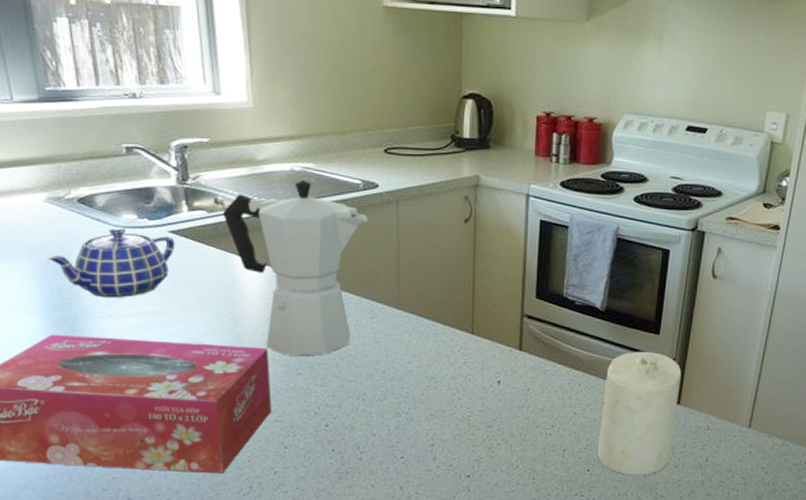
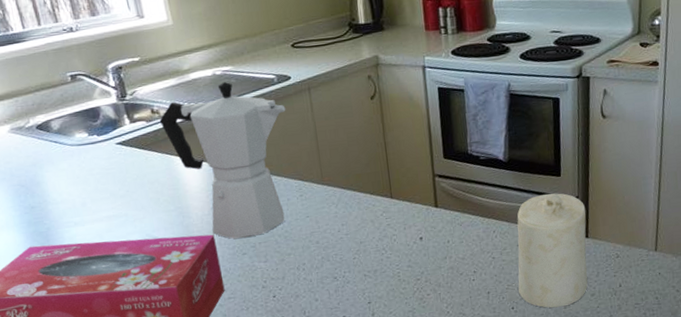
teapot: present [47,228,175,298] -> none [18,146,124,209]

